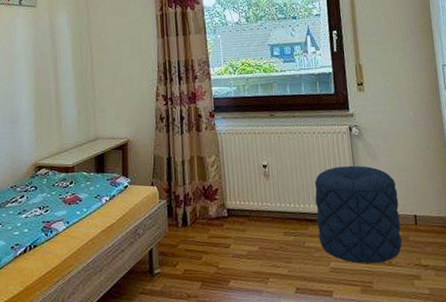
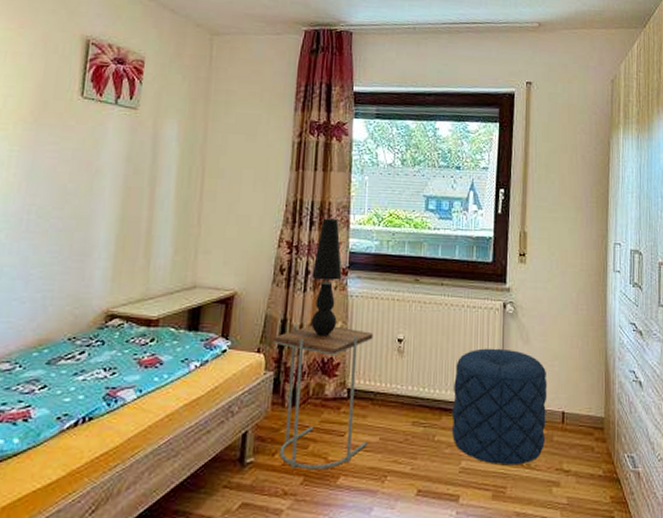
side table: none [162,159,249,277] -> present [273,326,374,470]
table lamp: none [185,72,211,169] -> present [310,218,342,337]

